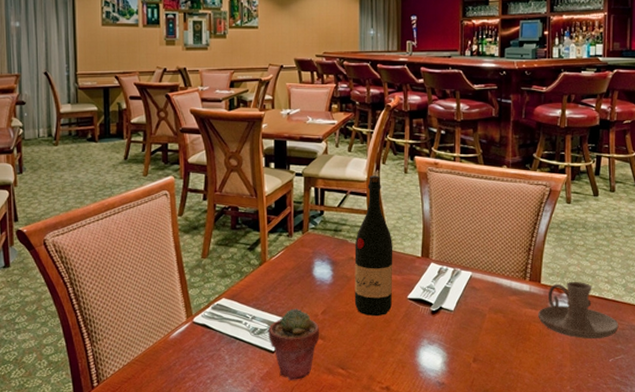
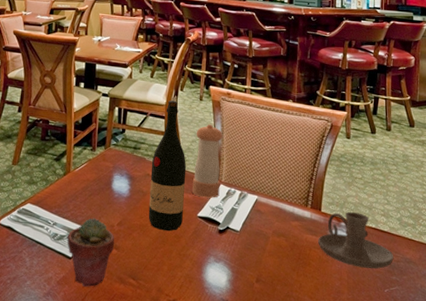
pepper shaker: none [400,198,431,278] -> present [191,124,223,198]

